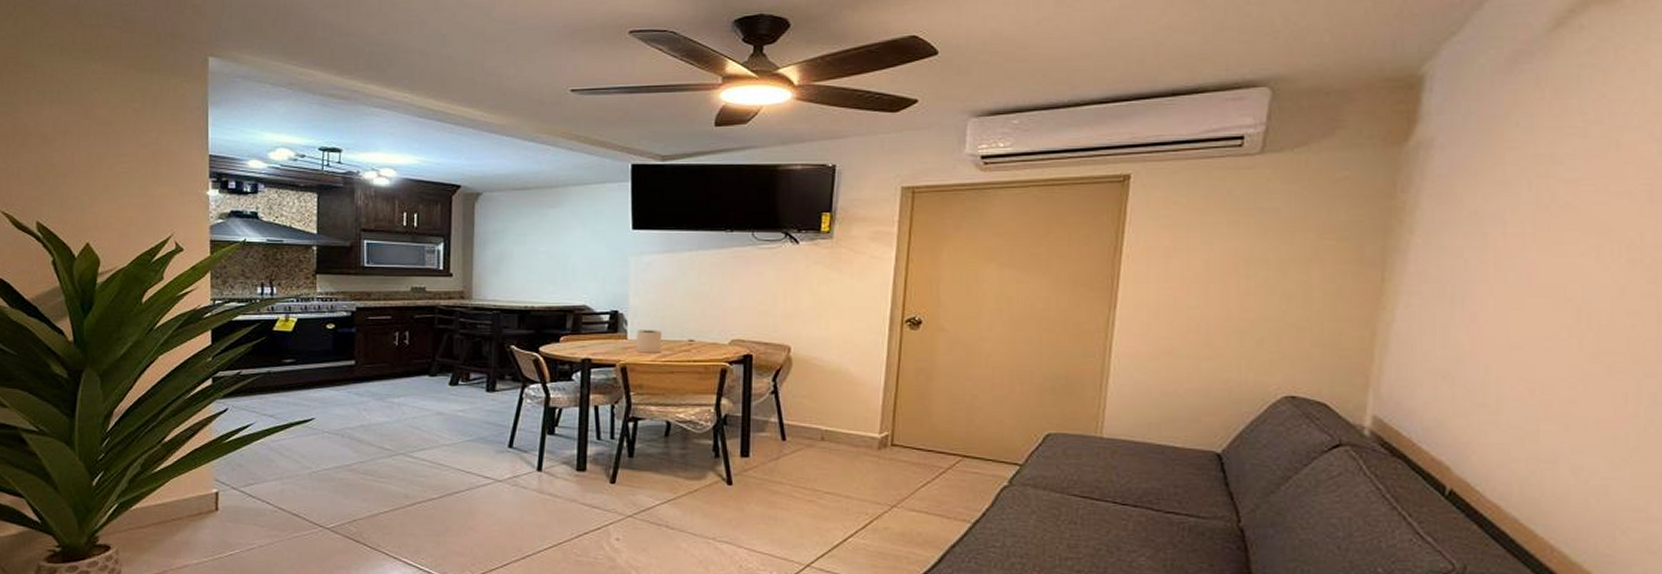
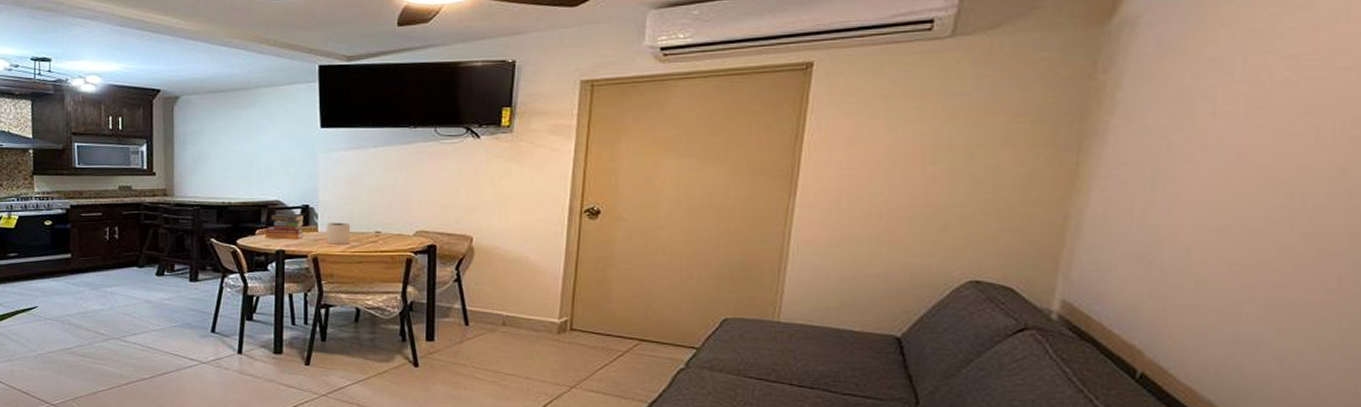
books: none [569,319,612,348] -> present [264,213,304,240]

